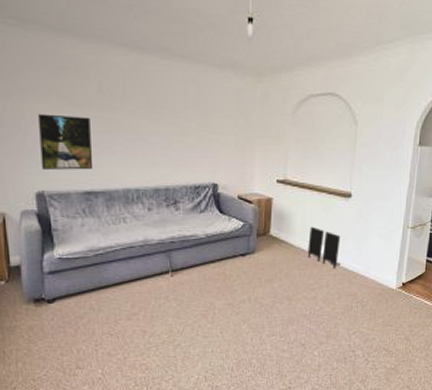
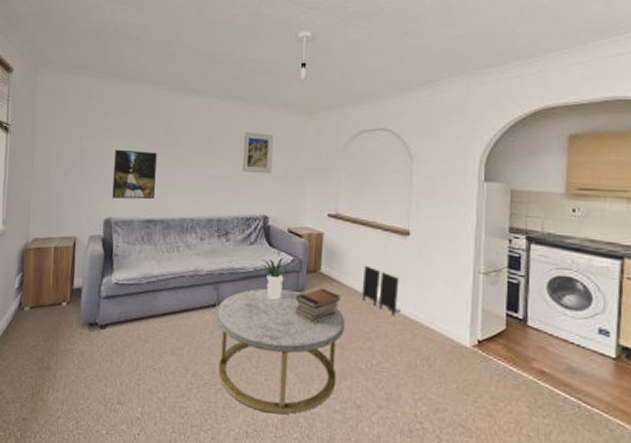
coffee table: none [169,253,293,359] -> present [215,288,346,415]
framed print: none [186,94,220,141] -> present [240,131,273,174]
potted plant: none [208,224,241,262] -> present [257,258,291,299]
book stack: none [246,249,288,282] -> present [294,288,340,325]

